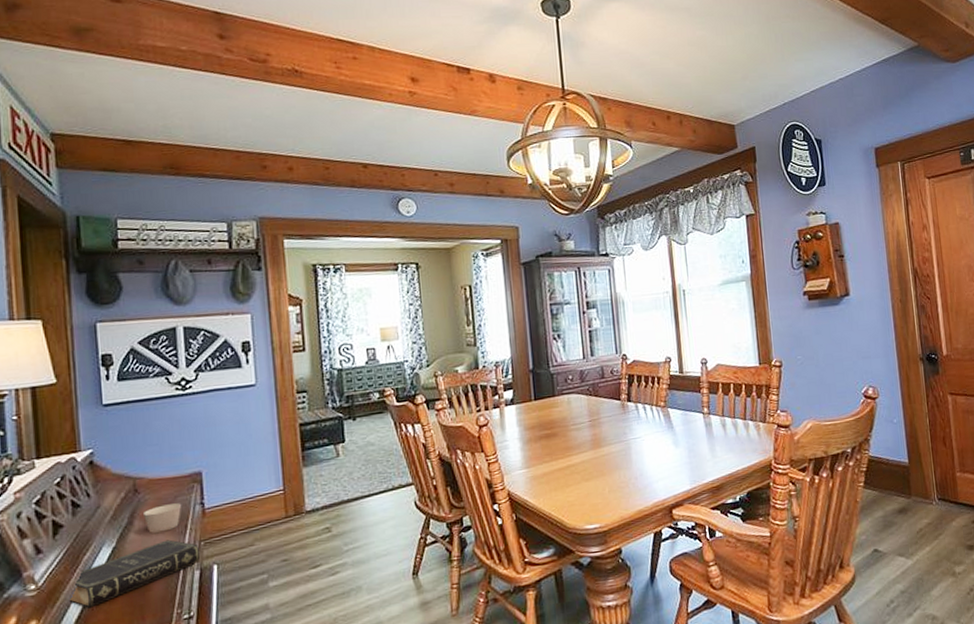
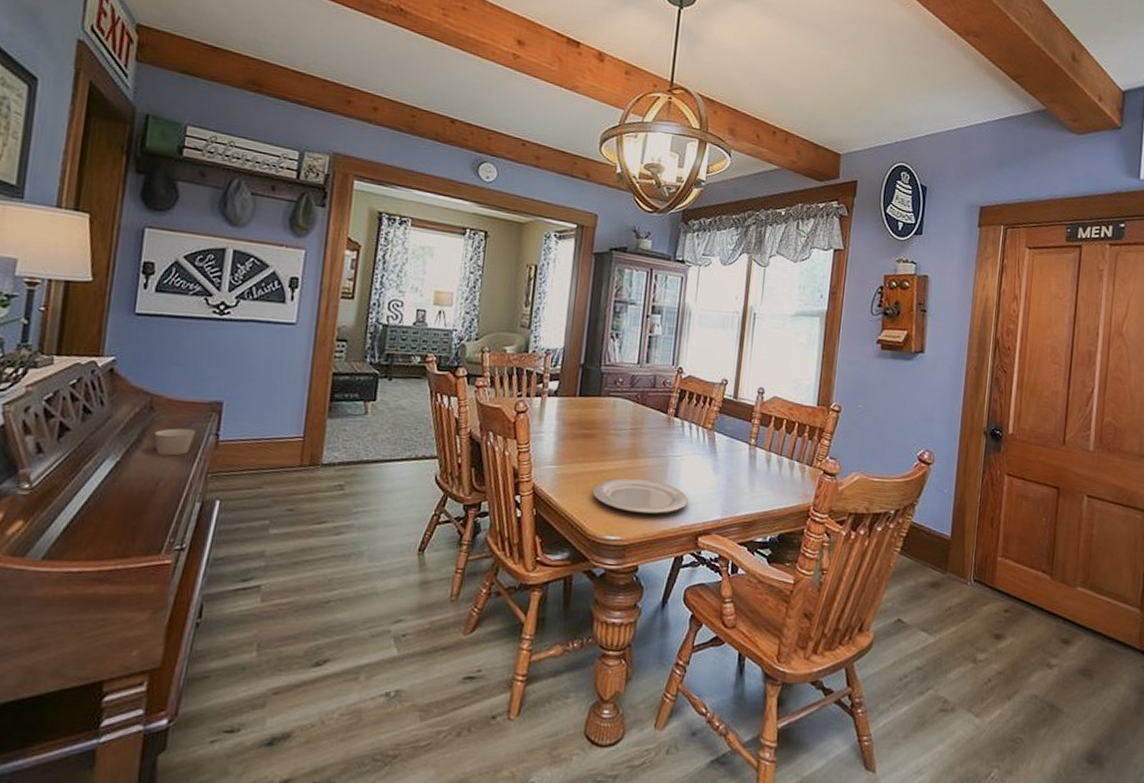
book: present [69,539,201,609] -> none [60,465,206,519]
plate: none [564,465,656,500] -> present [592,478,688,514]

